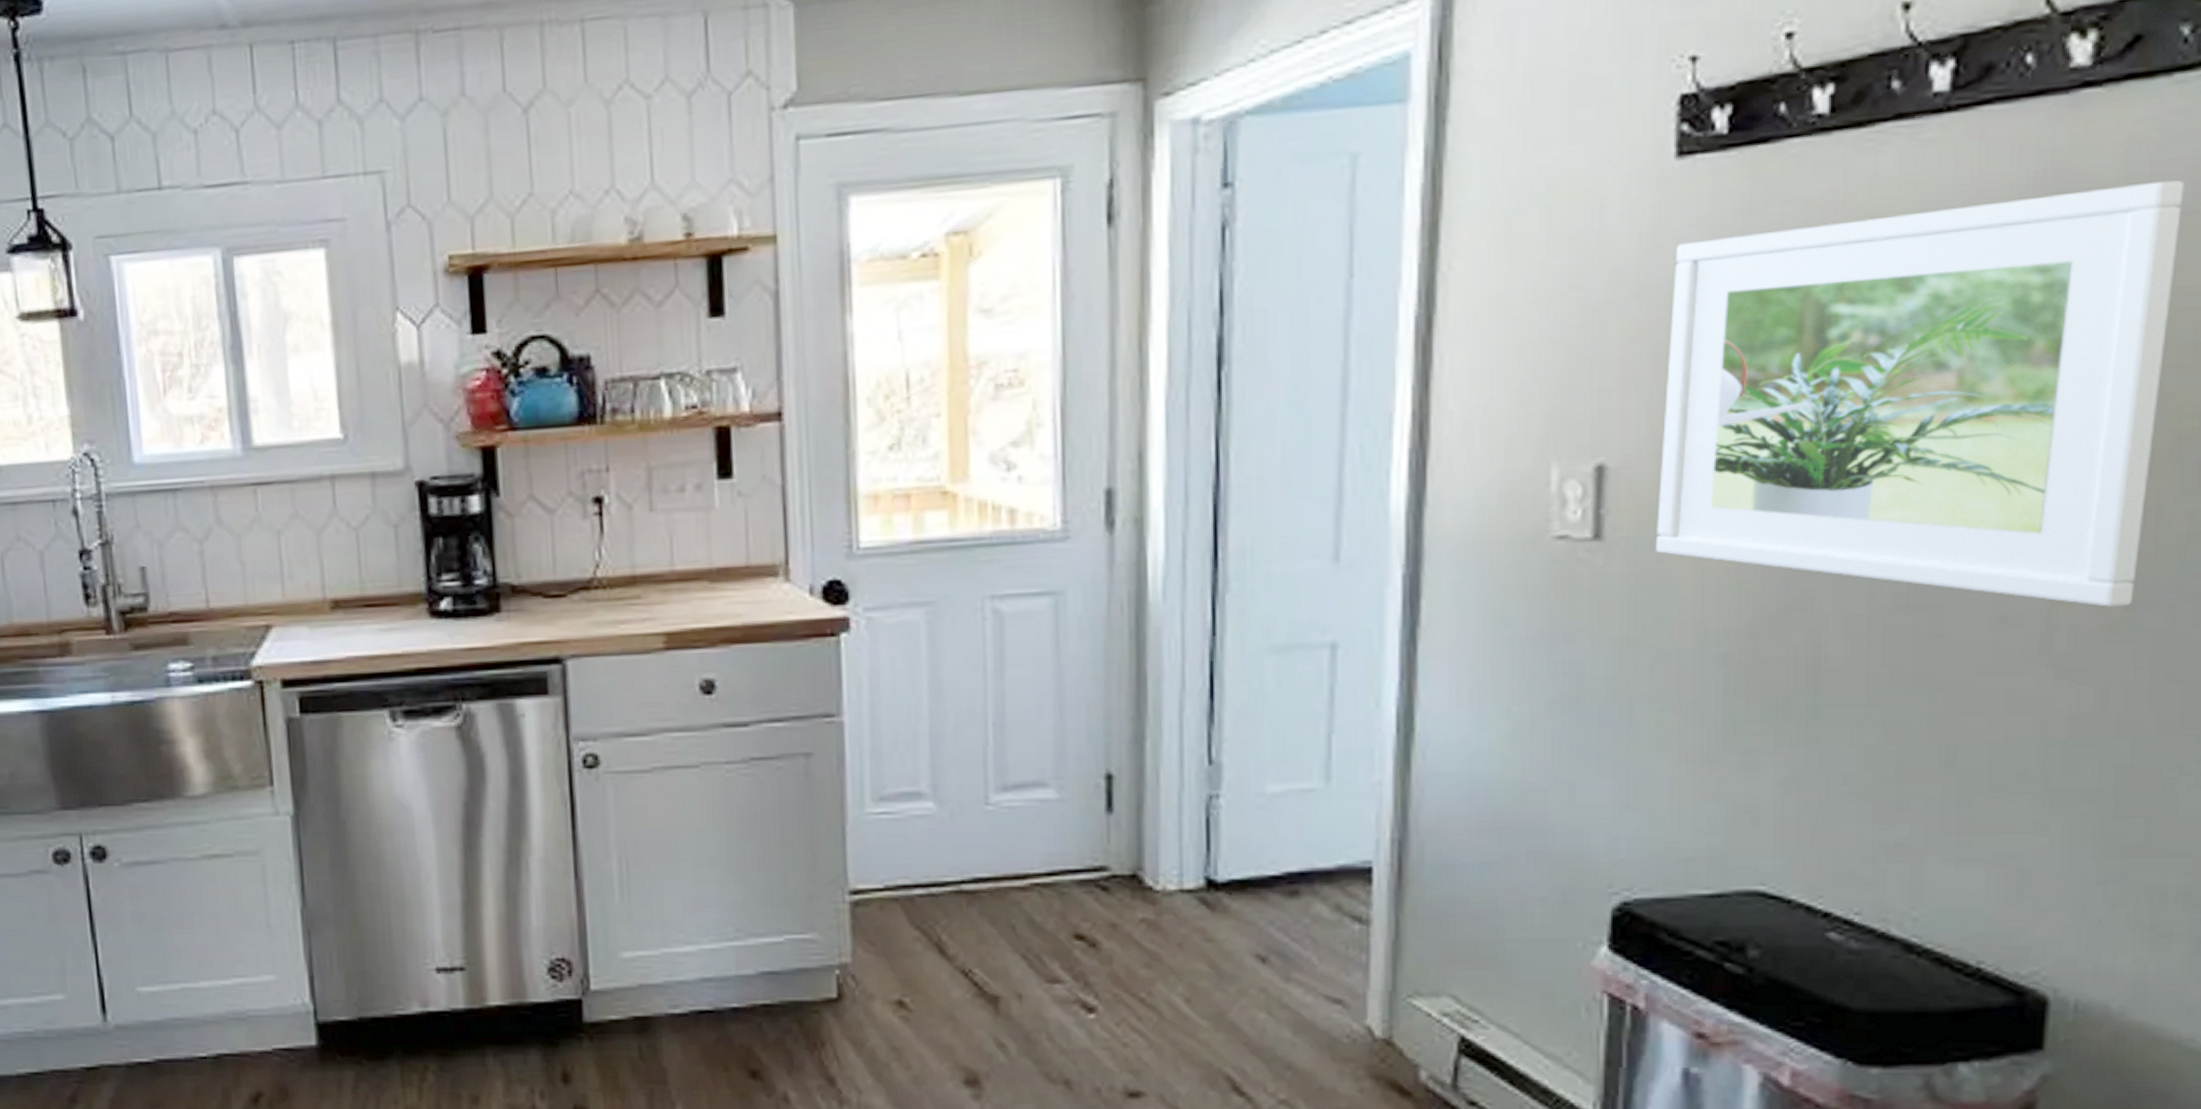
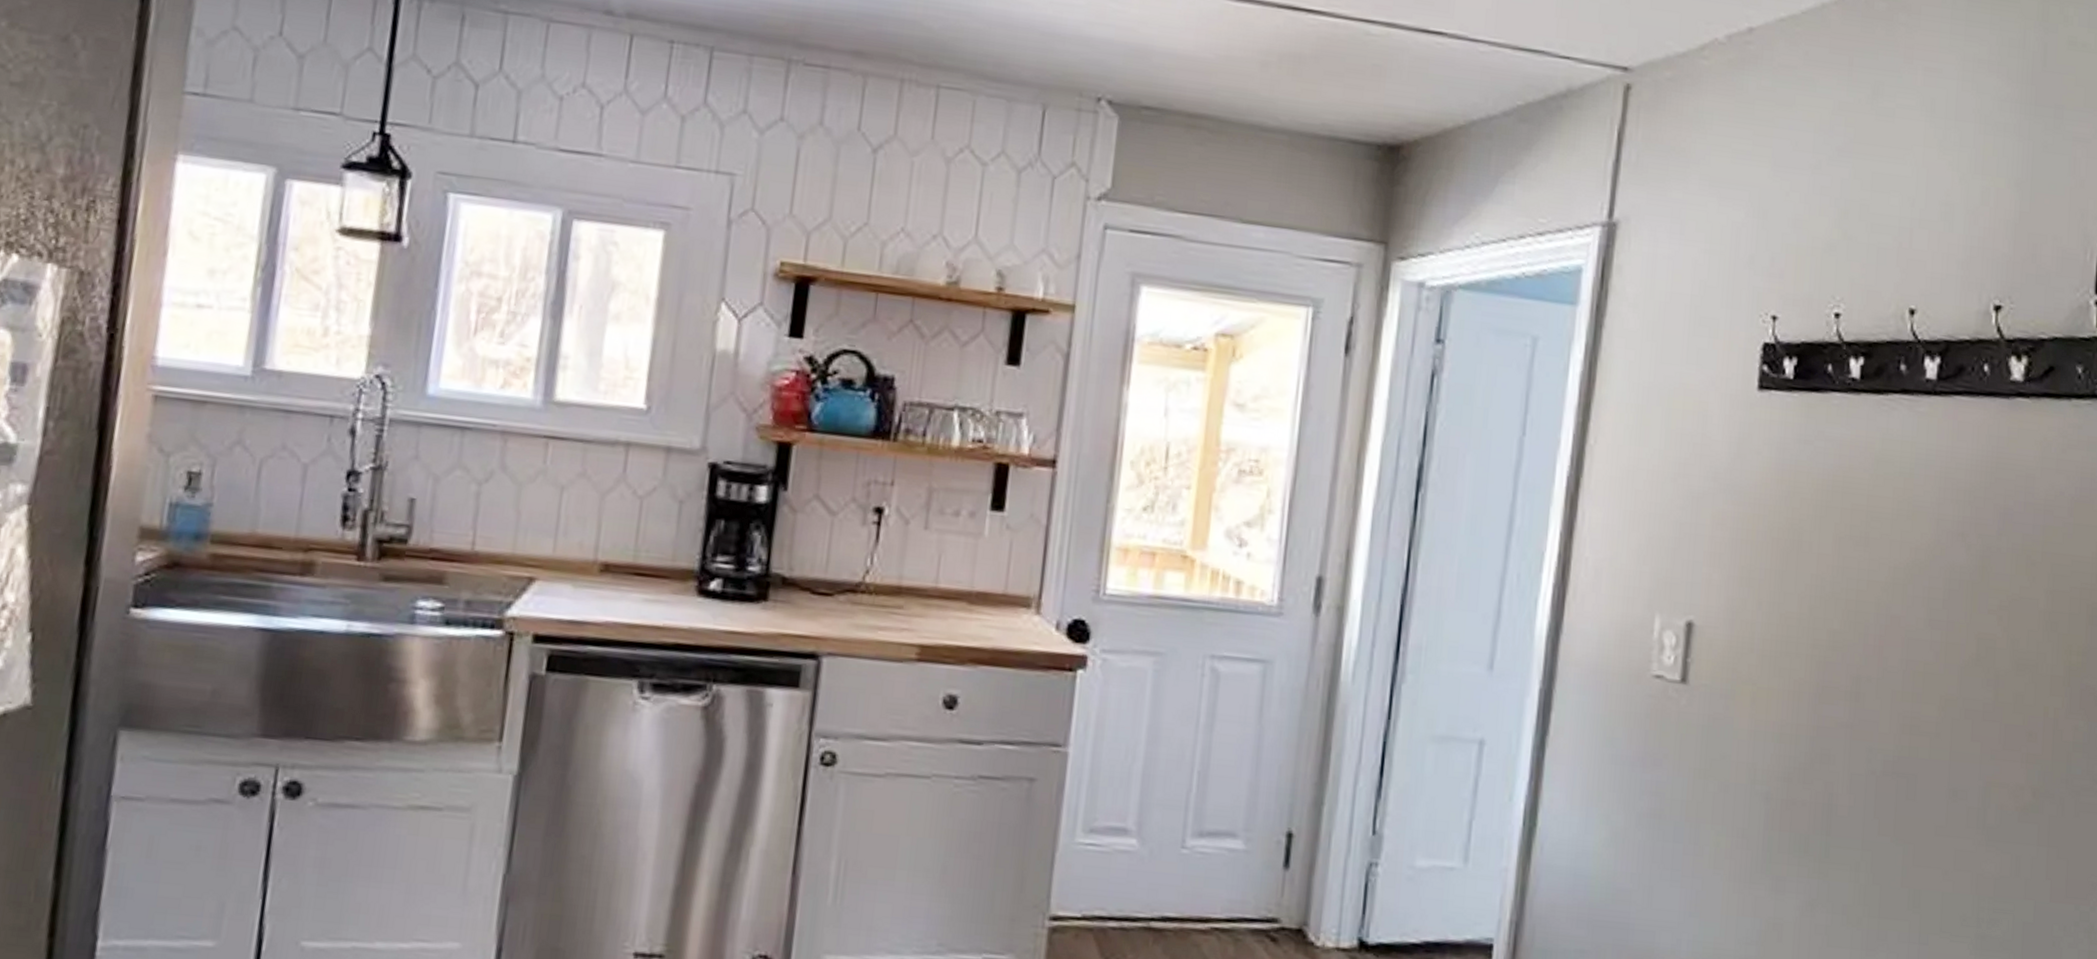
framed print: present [1655,179,2185,607] -> none [1723,456,2077,794]

